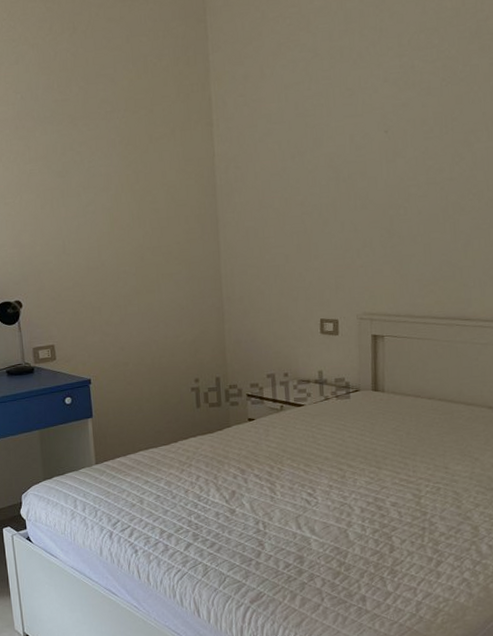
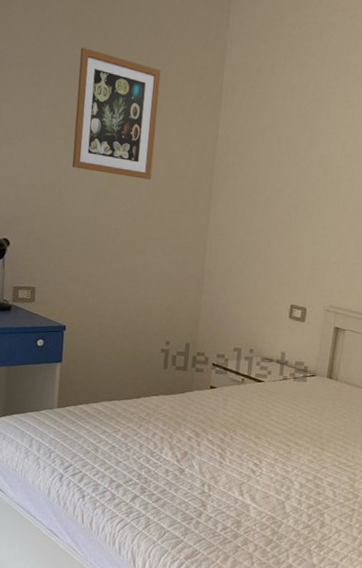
wall art: none [60,90,153,217] -> present [71,47,161,180]

